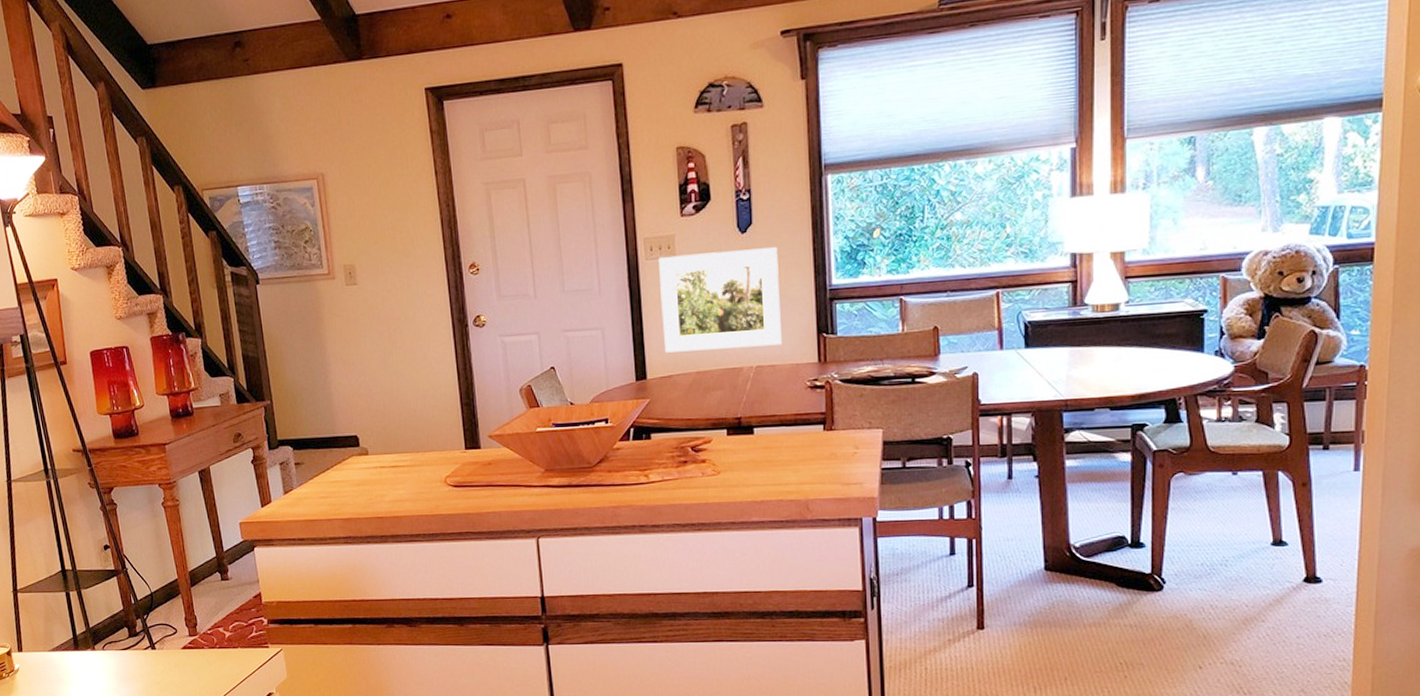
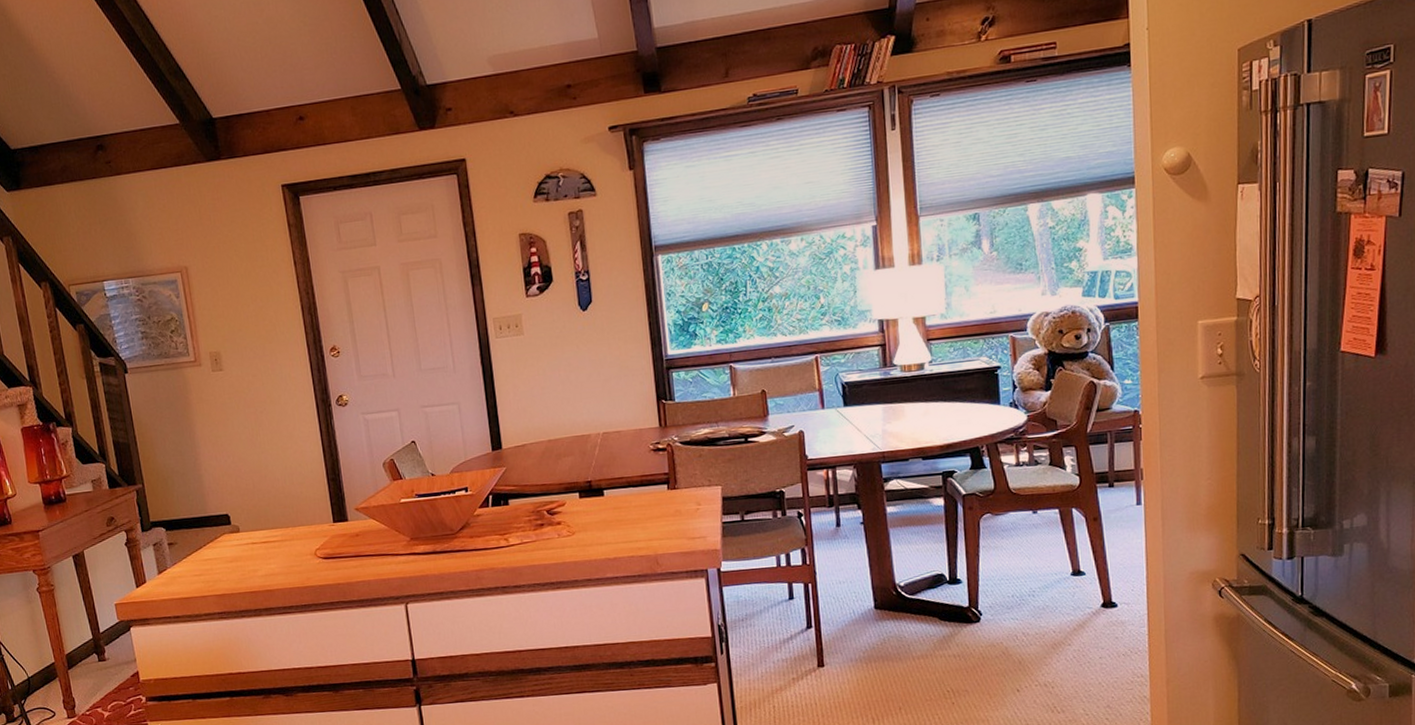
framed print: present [658,247,782,353] -> none [507,322,625,424]

